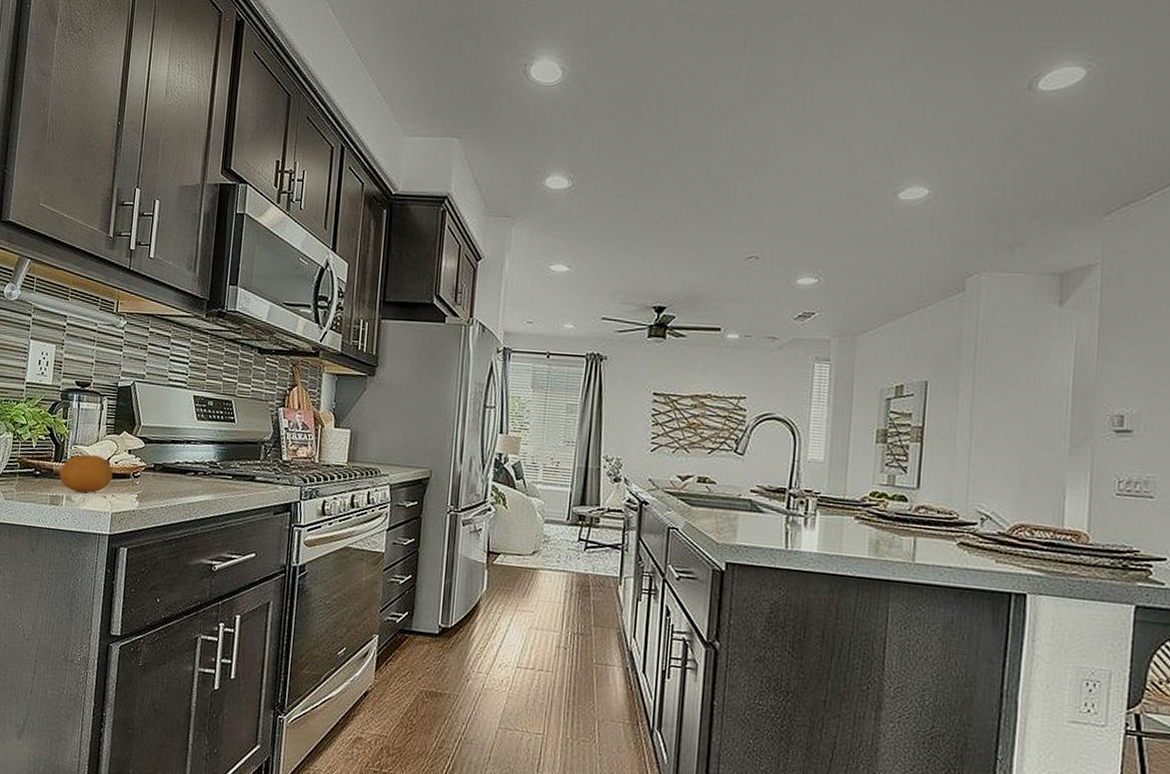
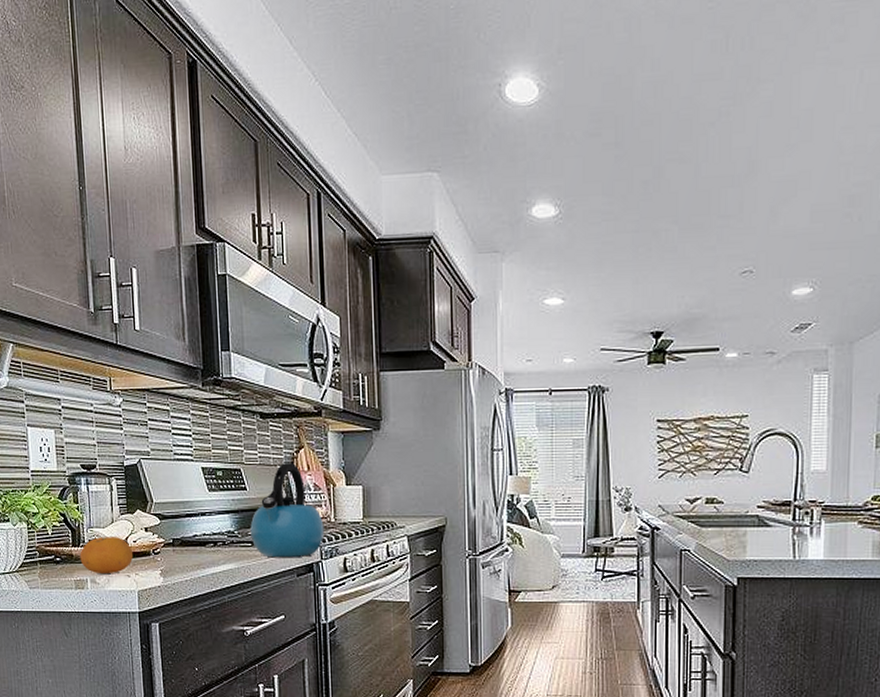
kettle: none [232,399,308,495] -> present [250,463,324,558]

